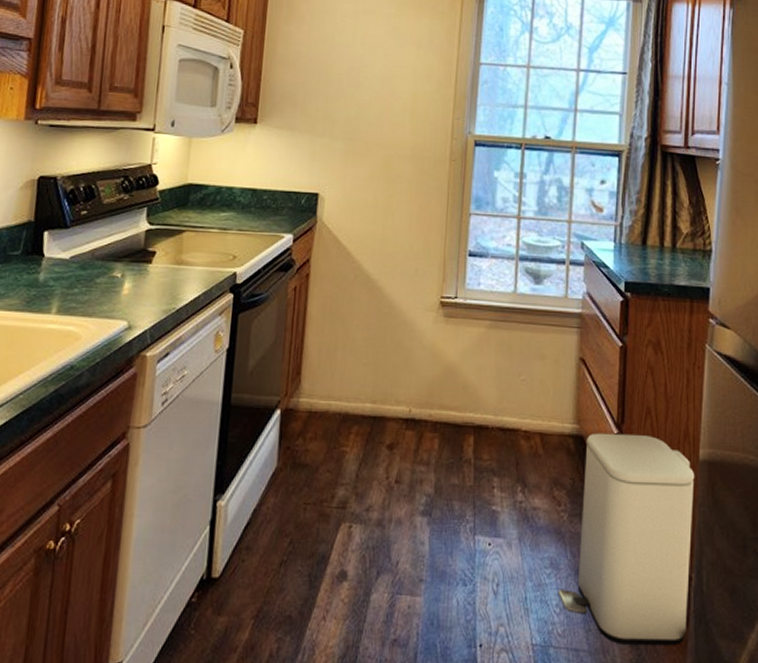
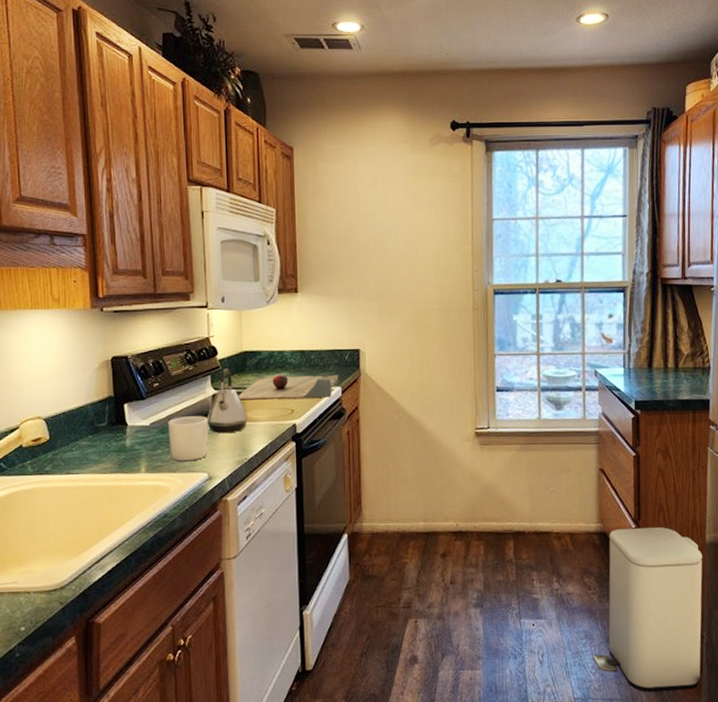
mug: none [88,252,137,306] -> present [168,416,209,462]
kettle: none [135,201,183,277] -> present [207,368,248,434]
cutting board: none [175,213,293,246] -> present [238,374,340,400]

